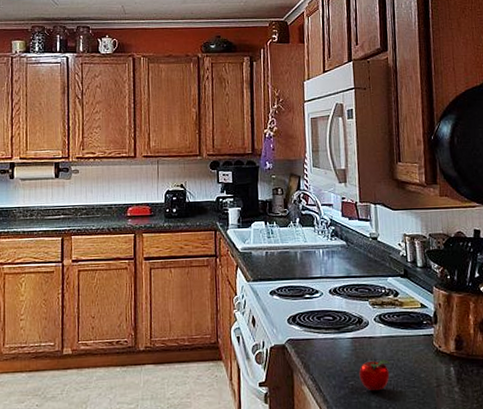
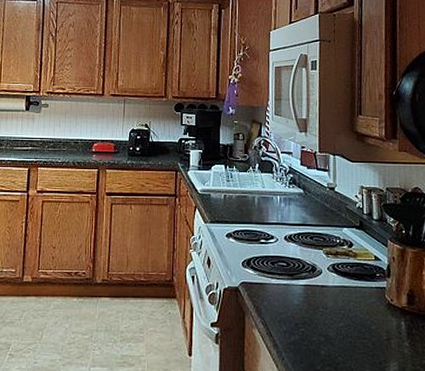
apple: present [359,360,391,391] -> none [310,309,342,340]

